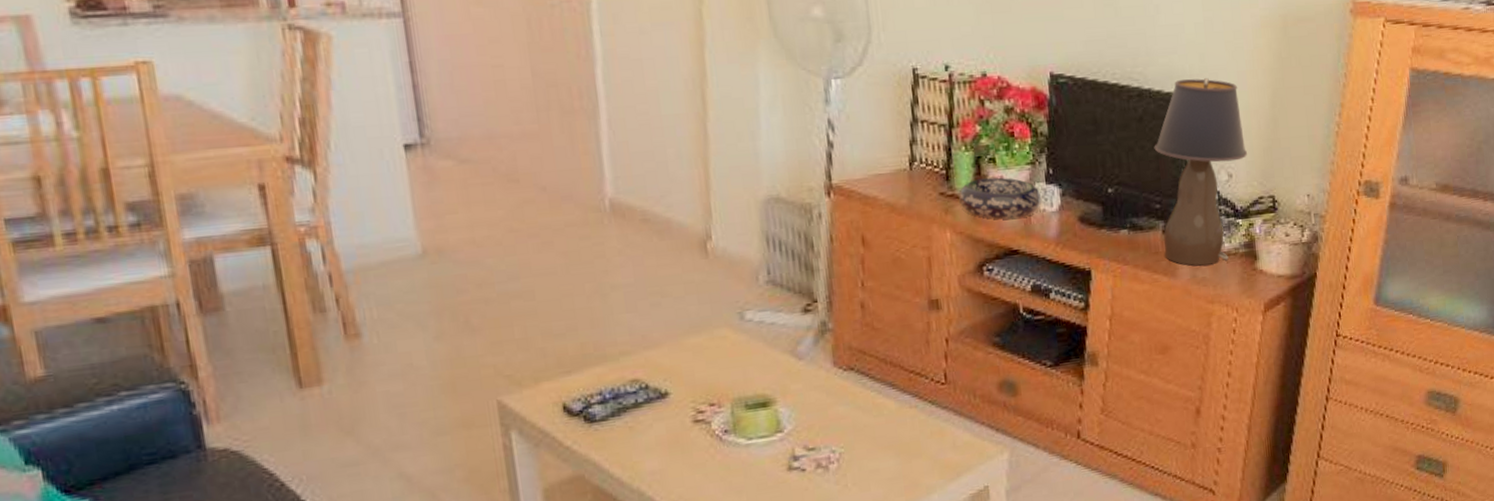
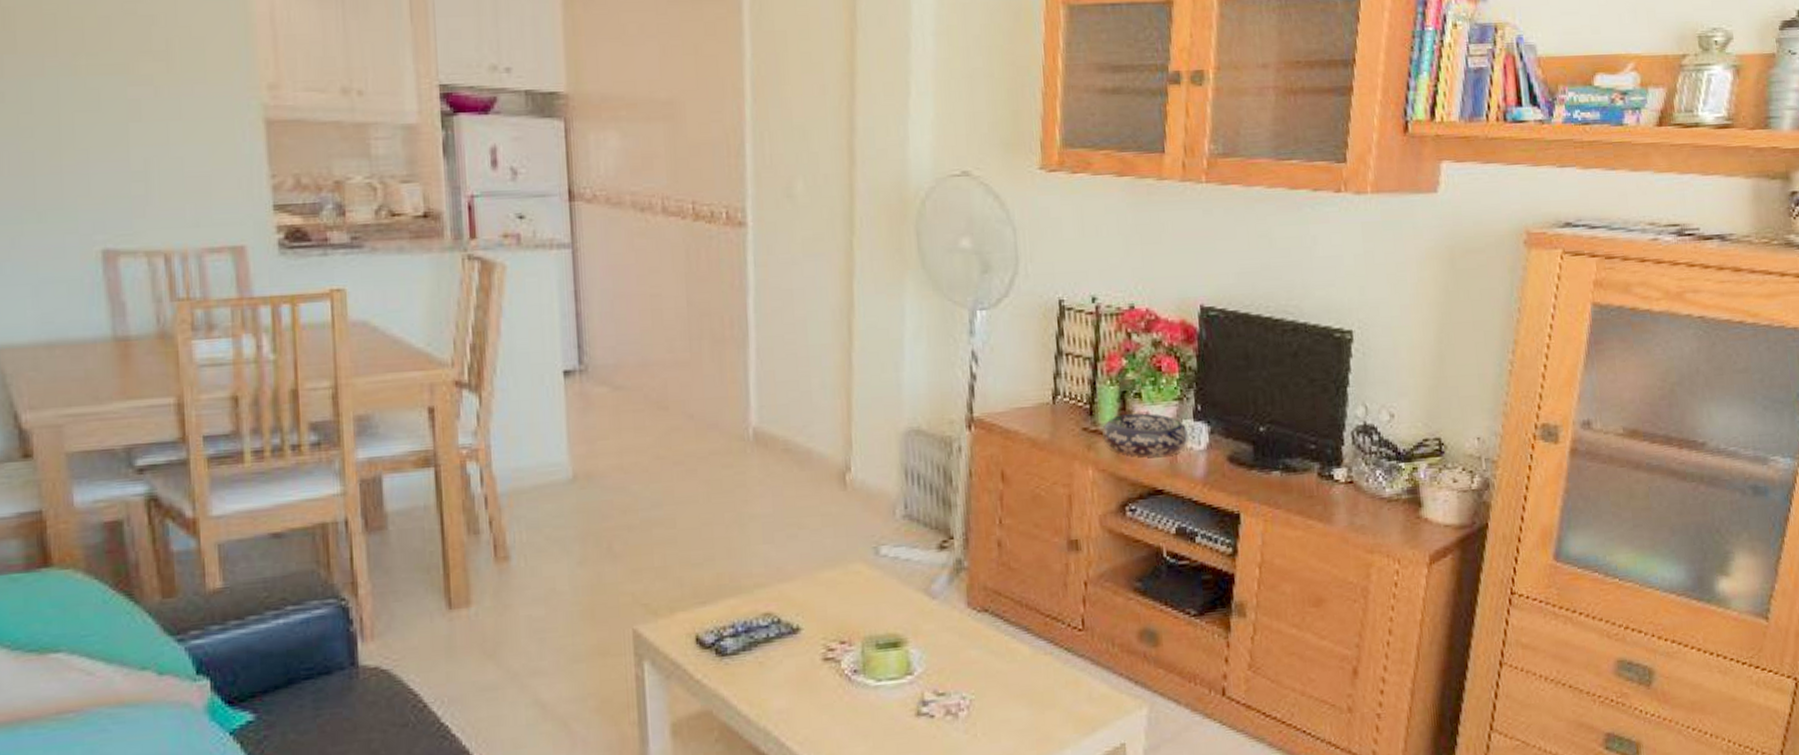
table lamp: present [1154,78,1247,266] -> none [1309,312,1411,512]

